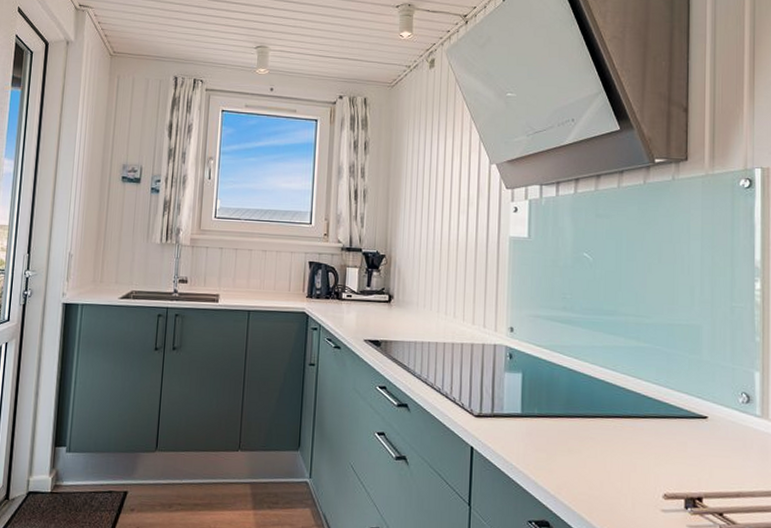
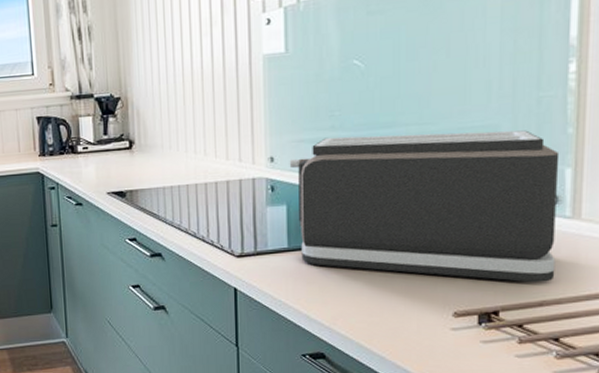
toaster: none [526,316,750,474] -> present [289,130,560,283]

